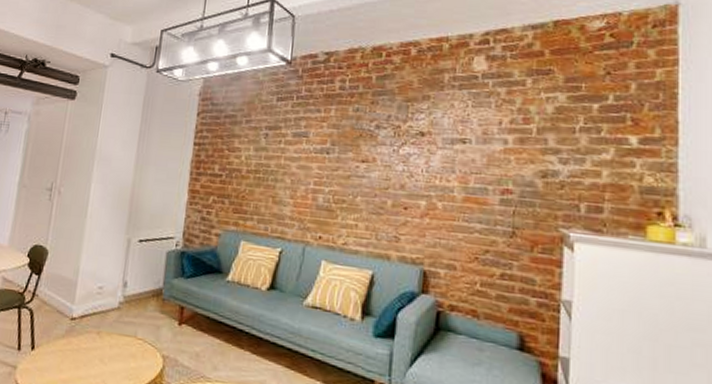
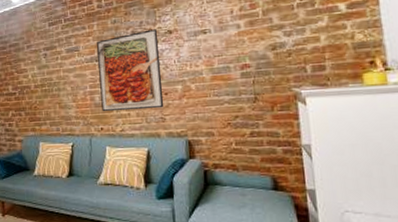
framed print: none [324,126,408,225] -> present [97,29,164,112]

